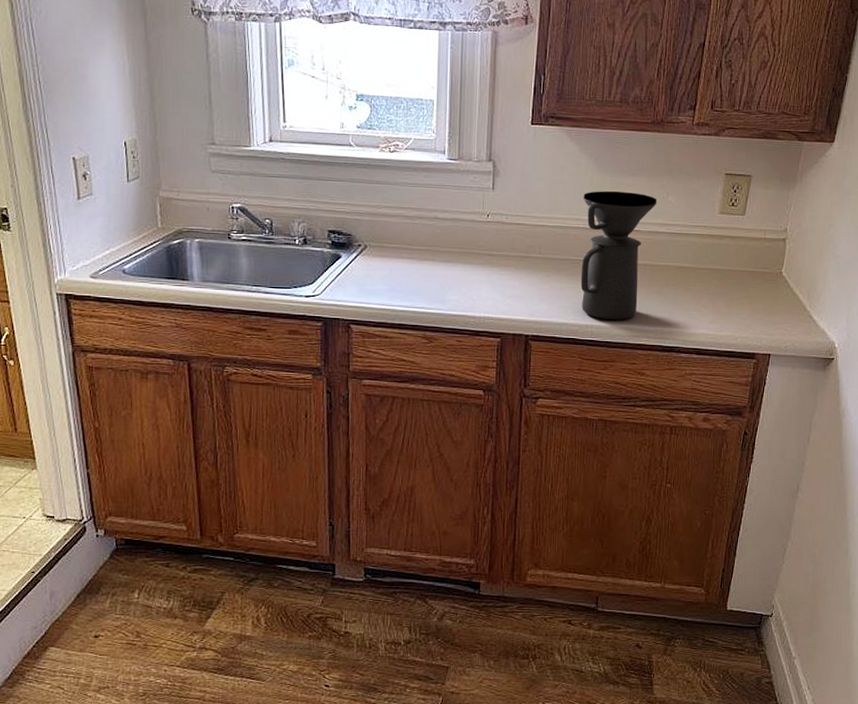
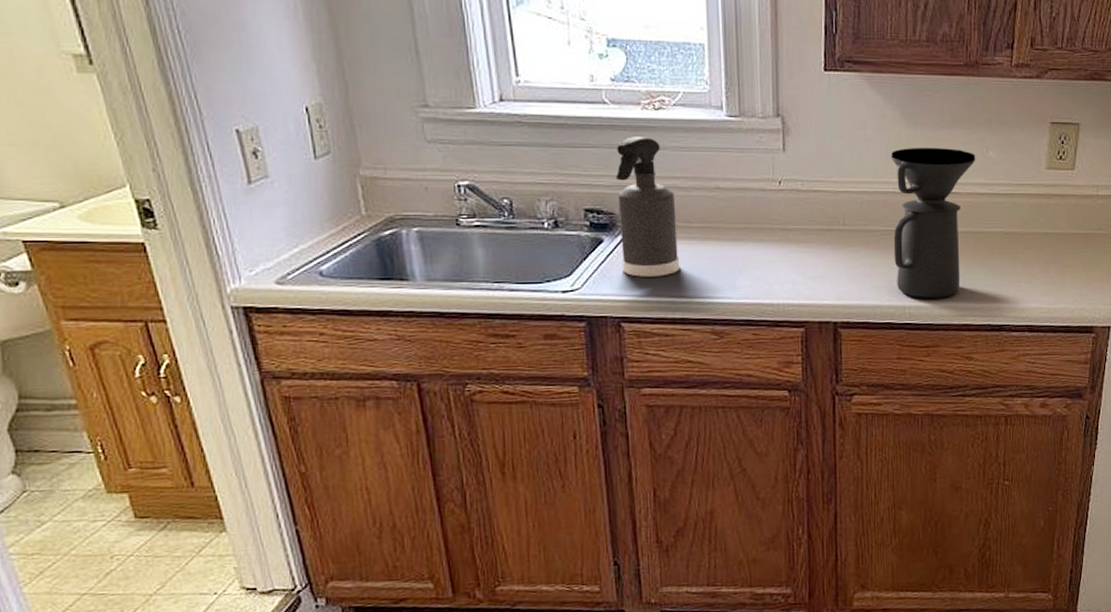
spray bottle: none [354,173,401,289] -> present [615,137,680,277]

